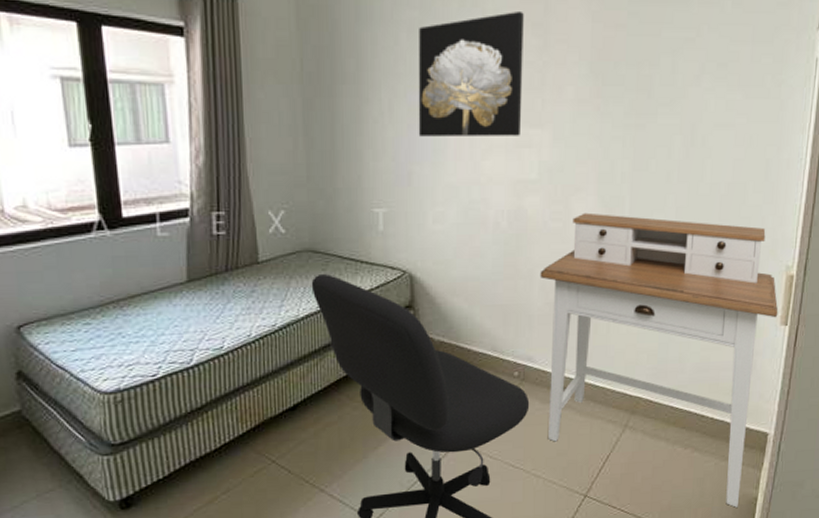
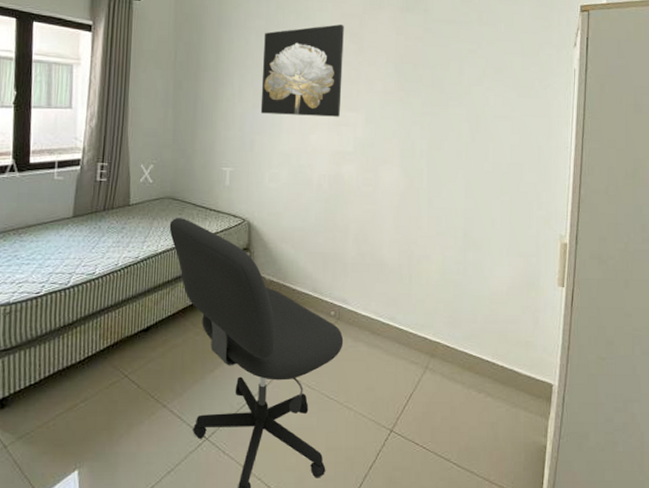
desk: present [540,212,779,508] -> none [353,180,556,454]

